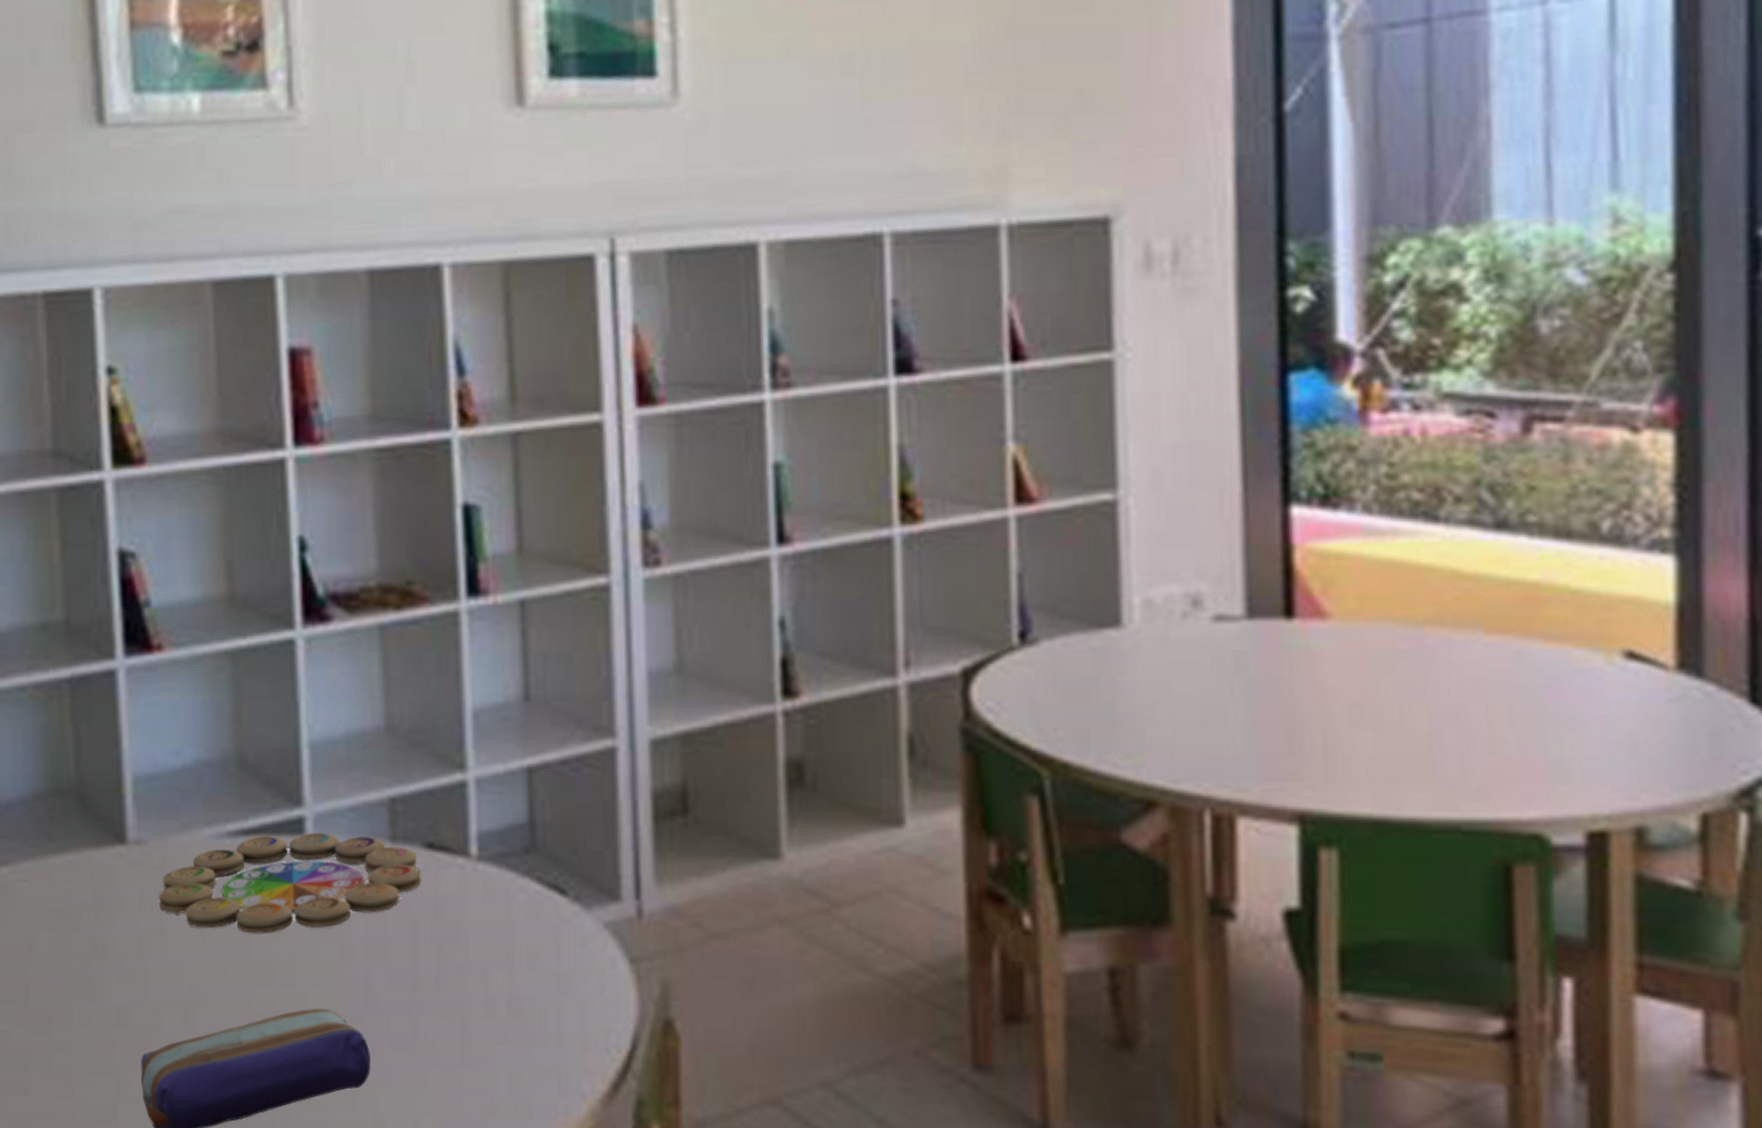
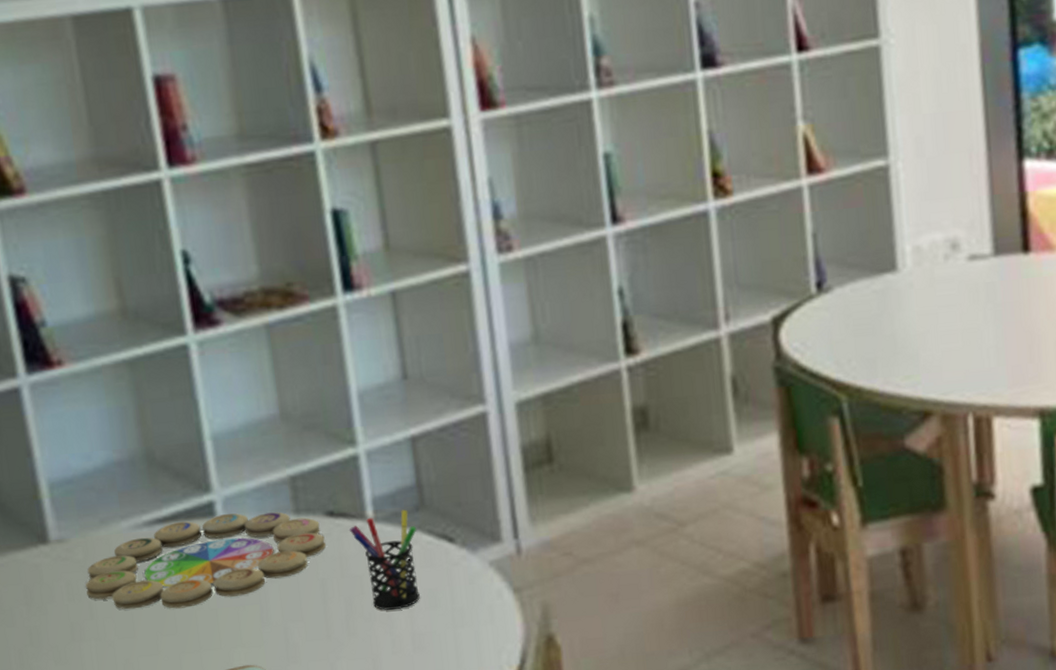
pen holder: none [448,850,525,966] -> present [349,509,420,610]

